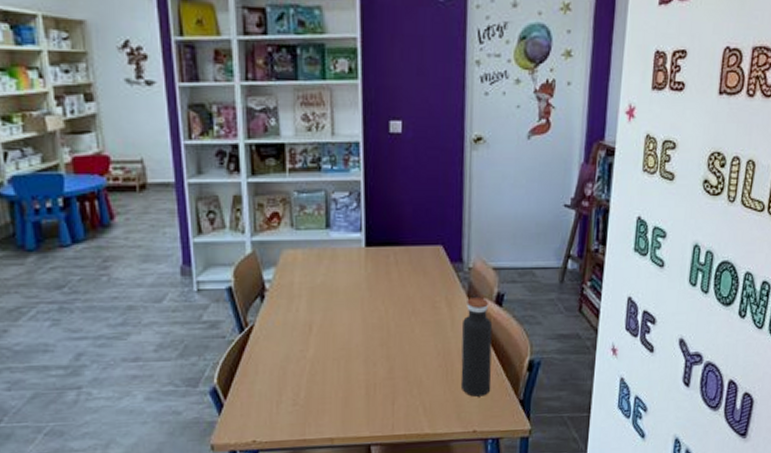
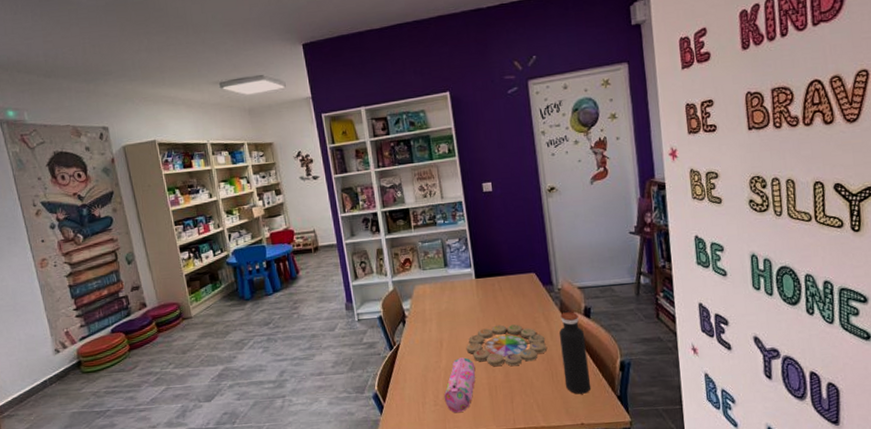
pencil case: none [306,346,352,416] -> present [444,357,476,413]
memory game: none [342,308,445,359] -> present [466,324,546,366]

